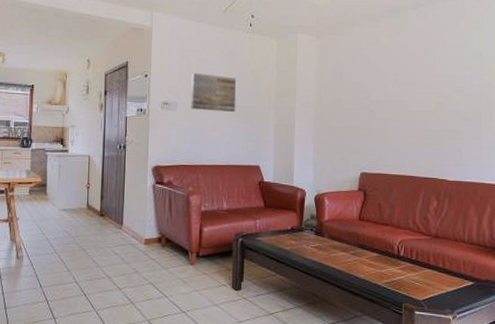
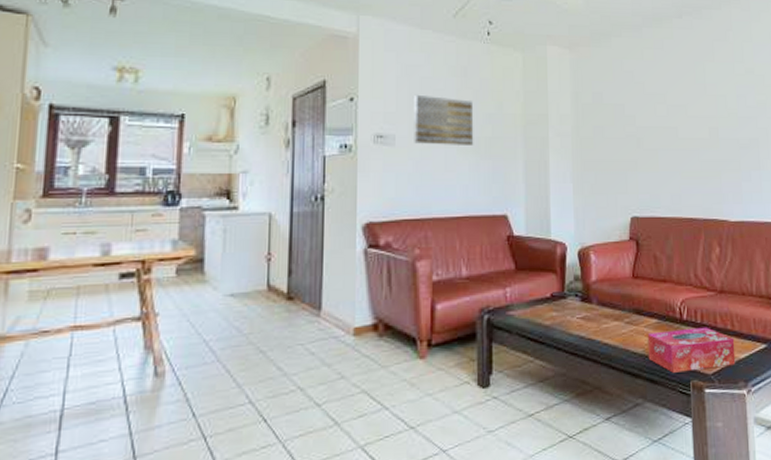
tissue box: none [368,263,445,296] -> present [647,327,736,373]

